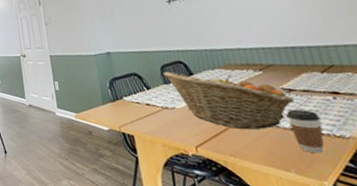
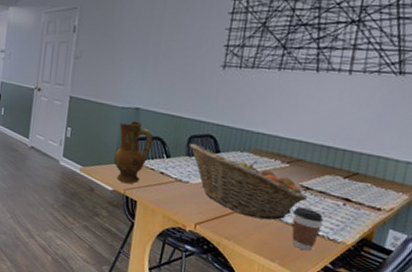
ceramic jug: none [97,63,131,120] -> present [113,121,153,184]

